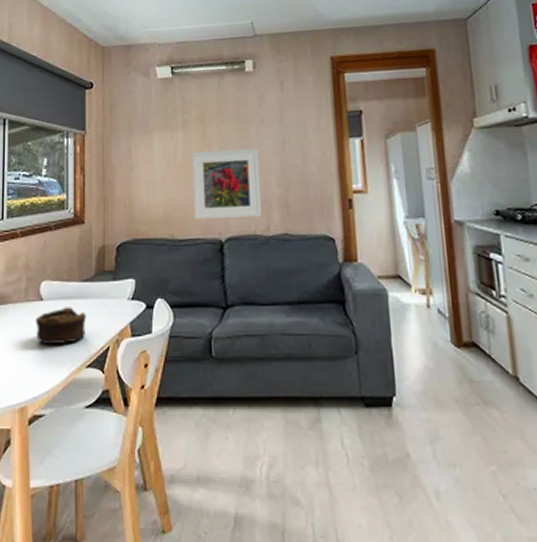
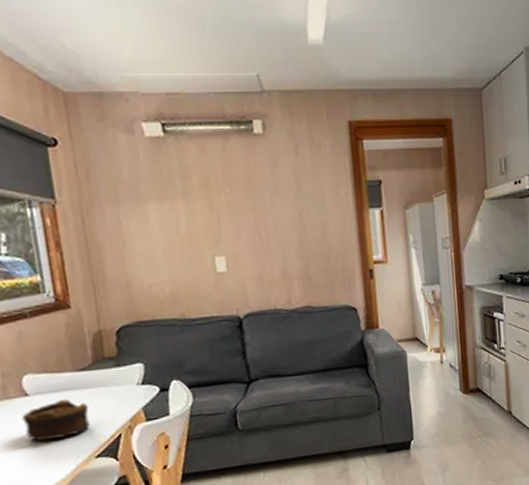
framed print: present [192,148,261,220] -> none [198,220,281,298]

